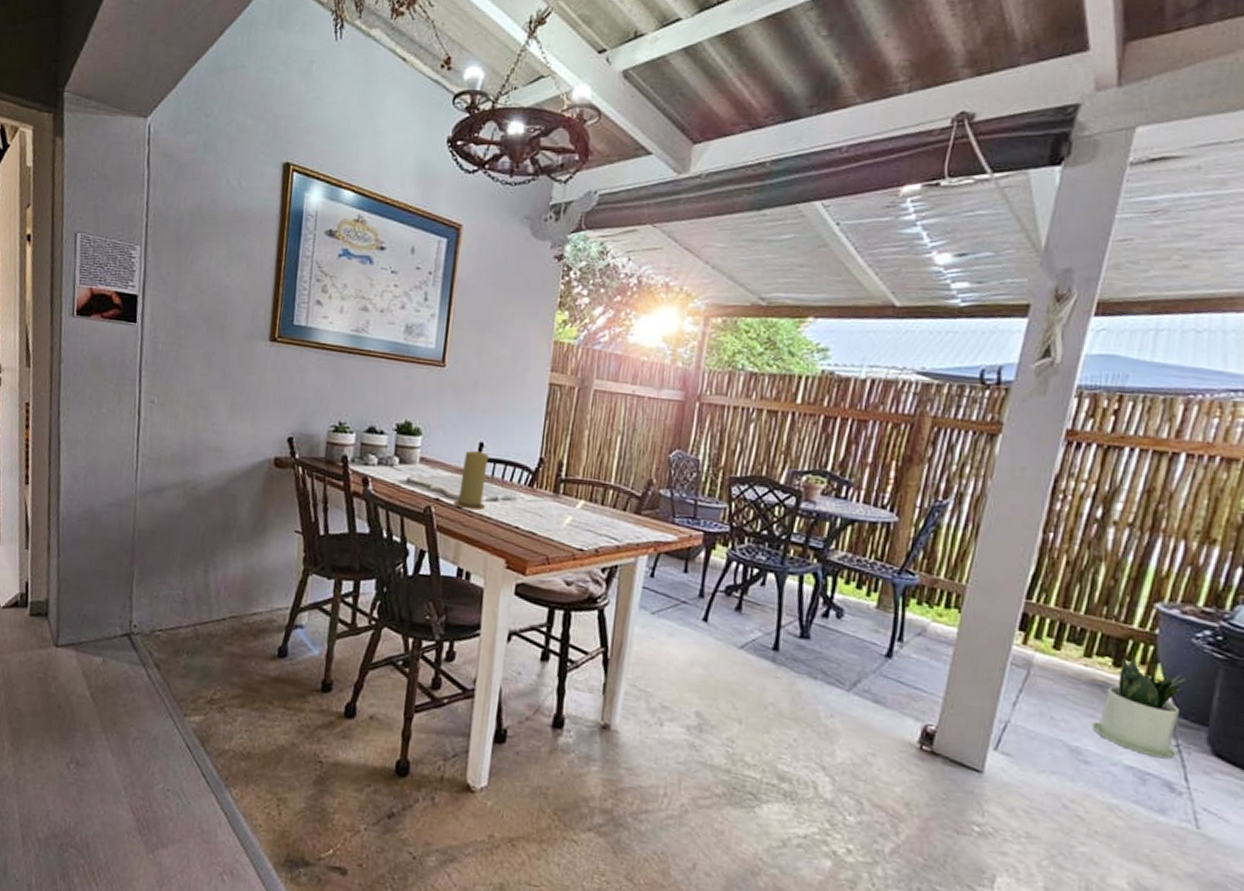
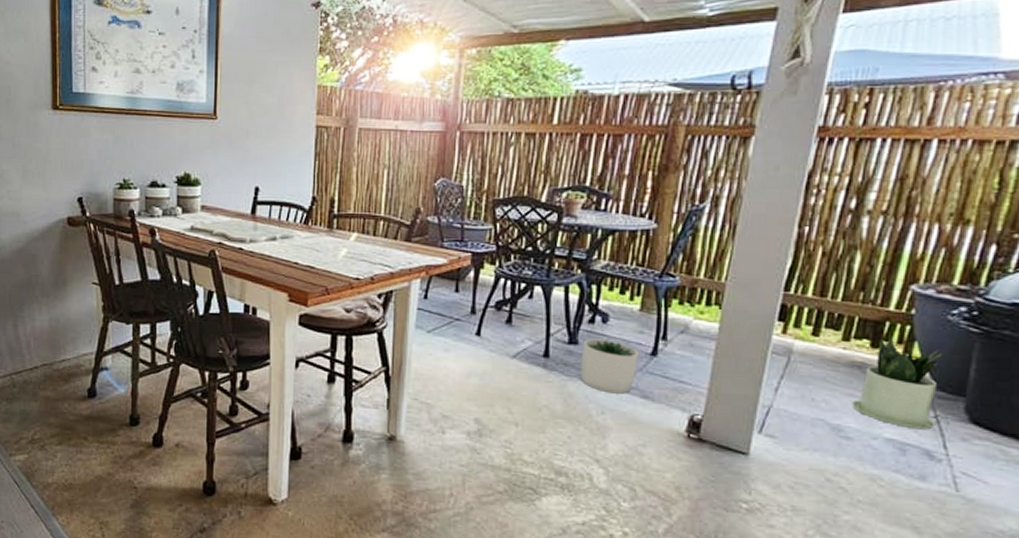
candle: present [454,450,488,510] -> none [236,195,265,249]
planter: none [810,634,872,697] -> present [580,338,638,394]

